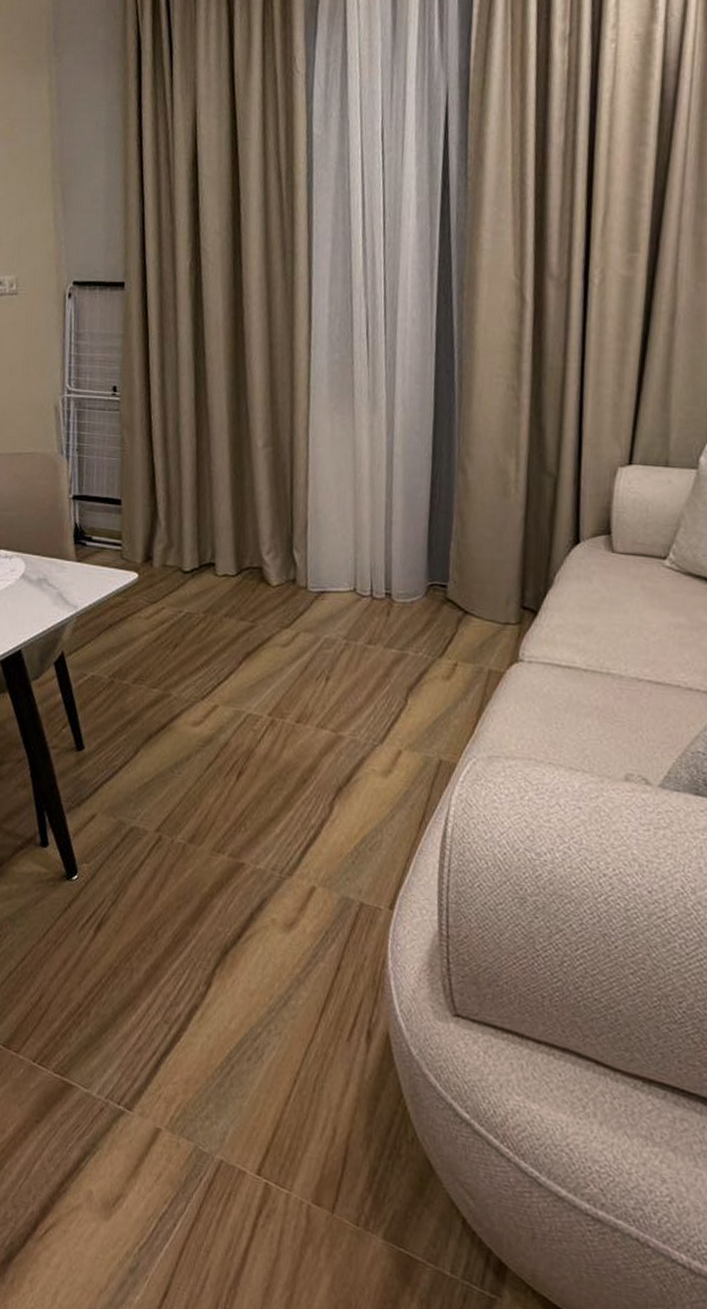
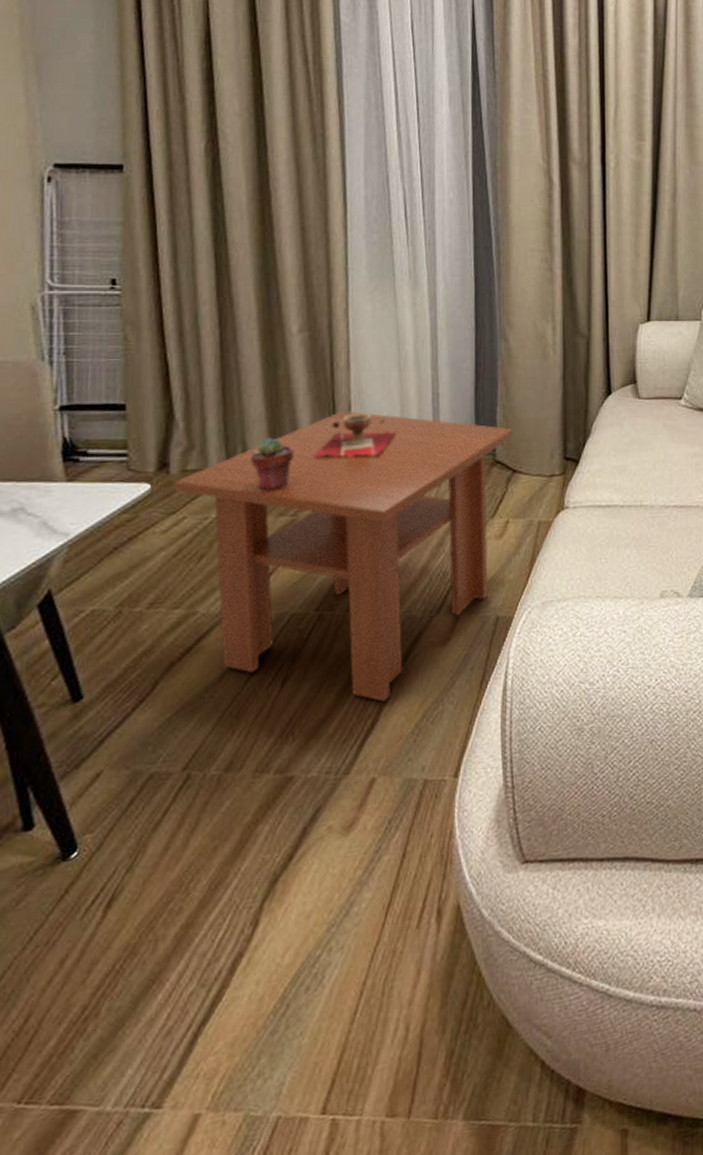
coffee table: none [155,528,468,817] -> present [173,411,514,702]
potted succulent: none [218,545,255,595] -> present [250,437,294,491]
decorative bowl: none [272,531,349,576] -> present [313,413,397,458]

